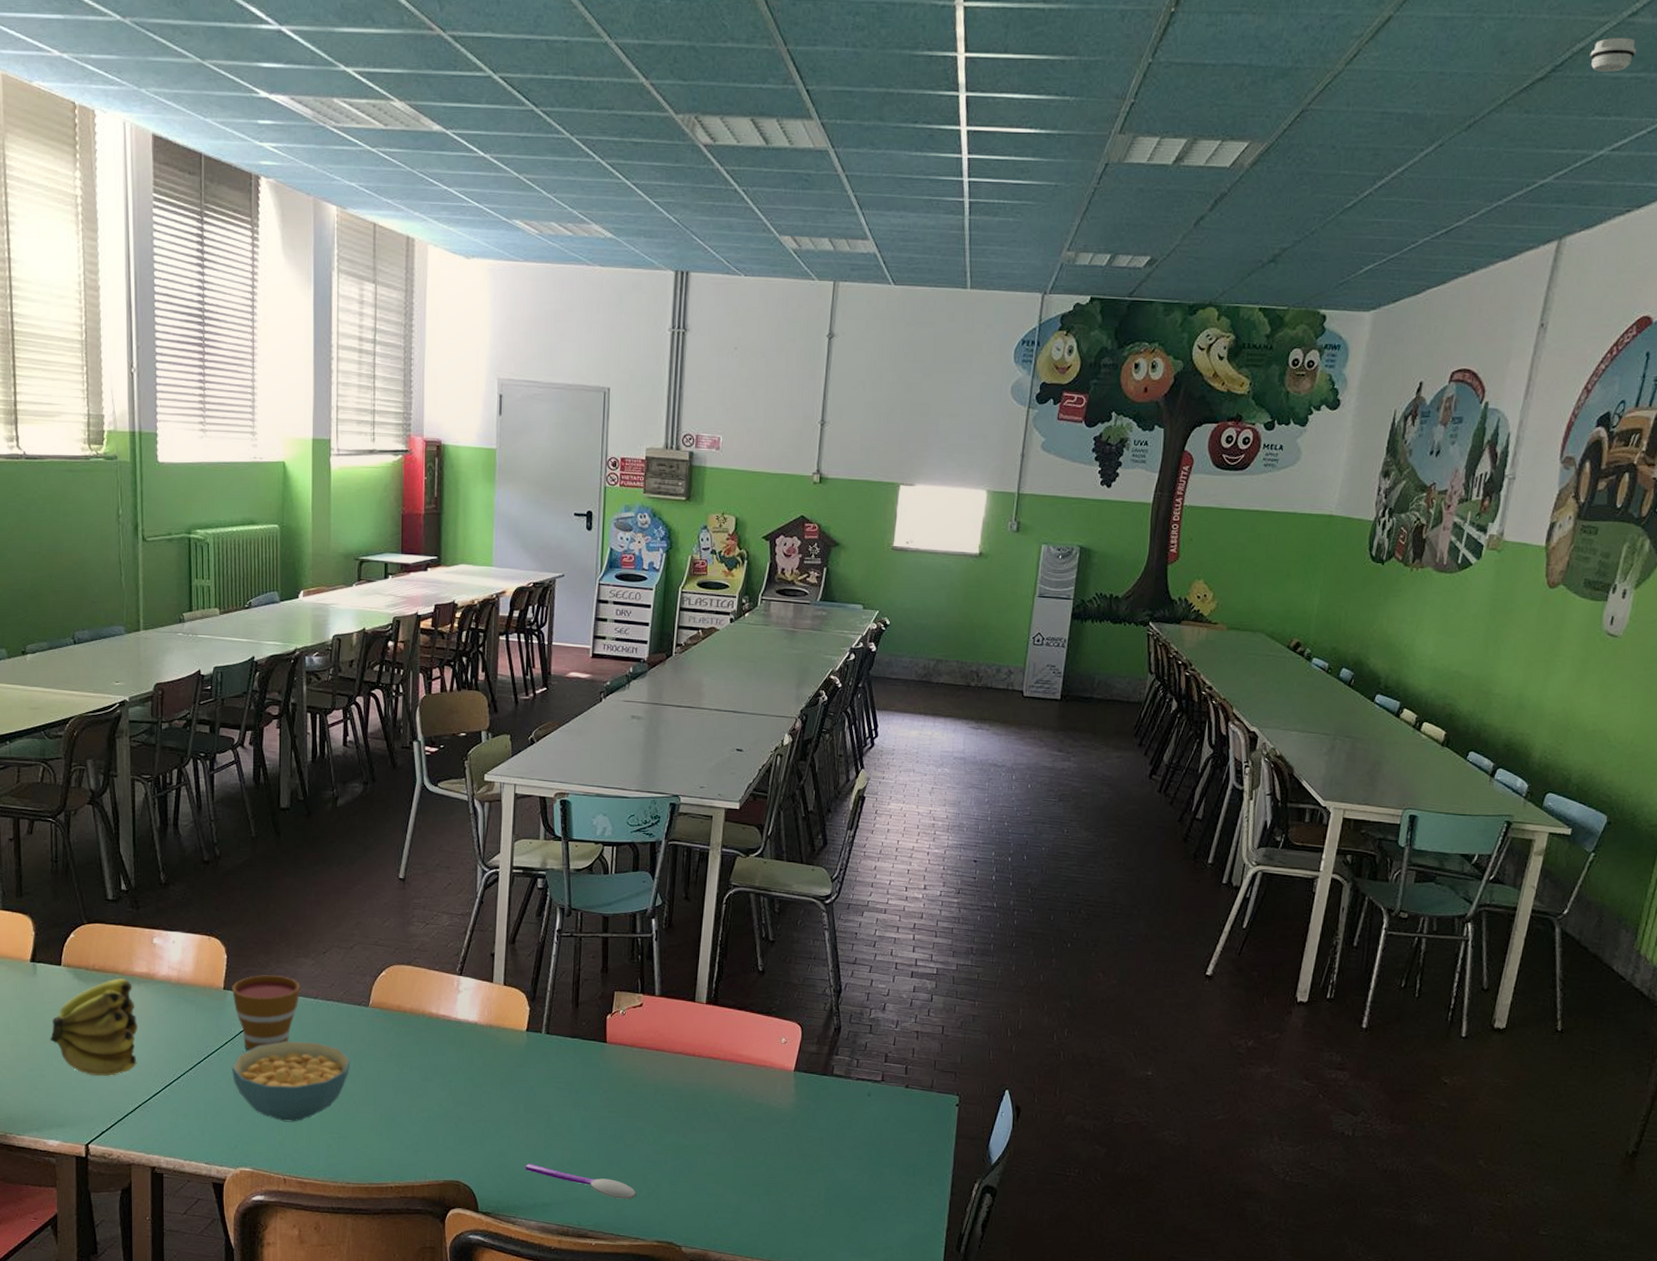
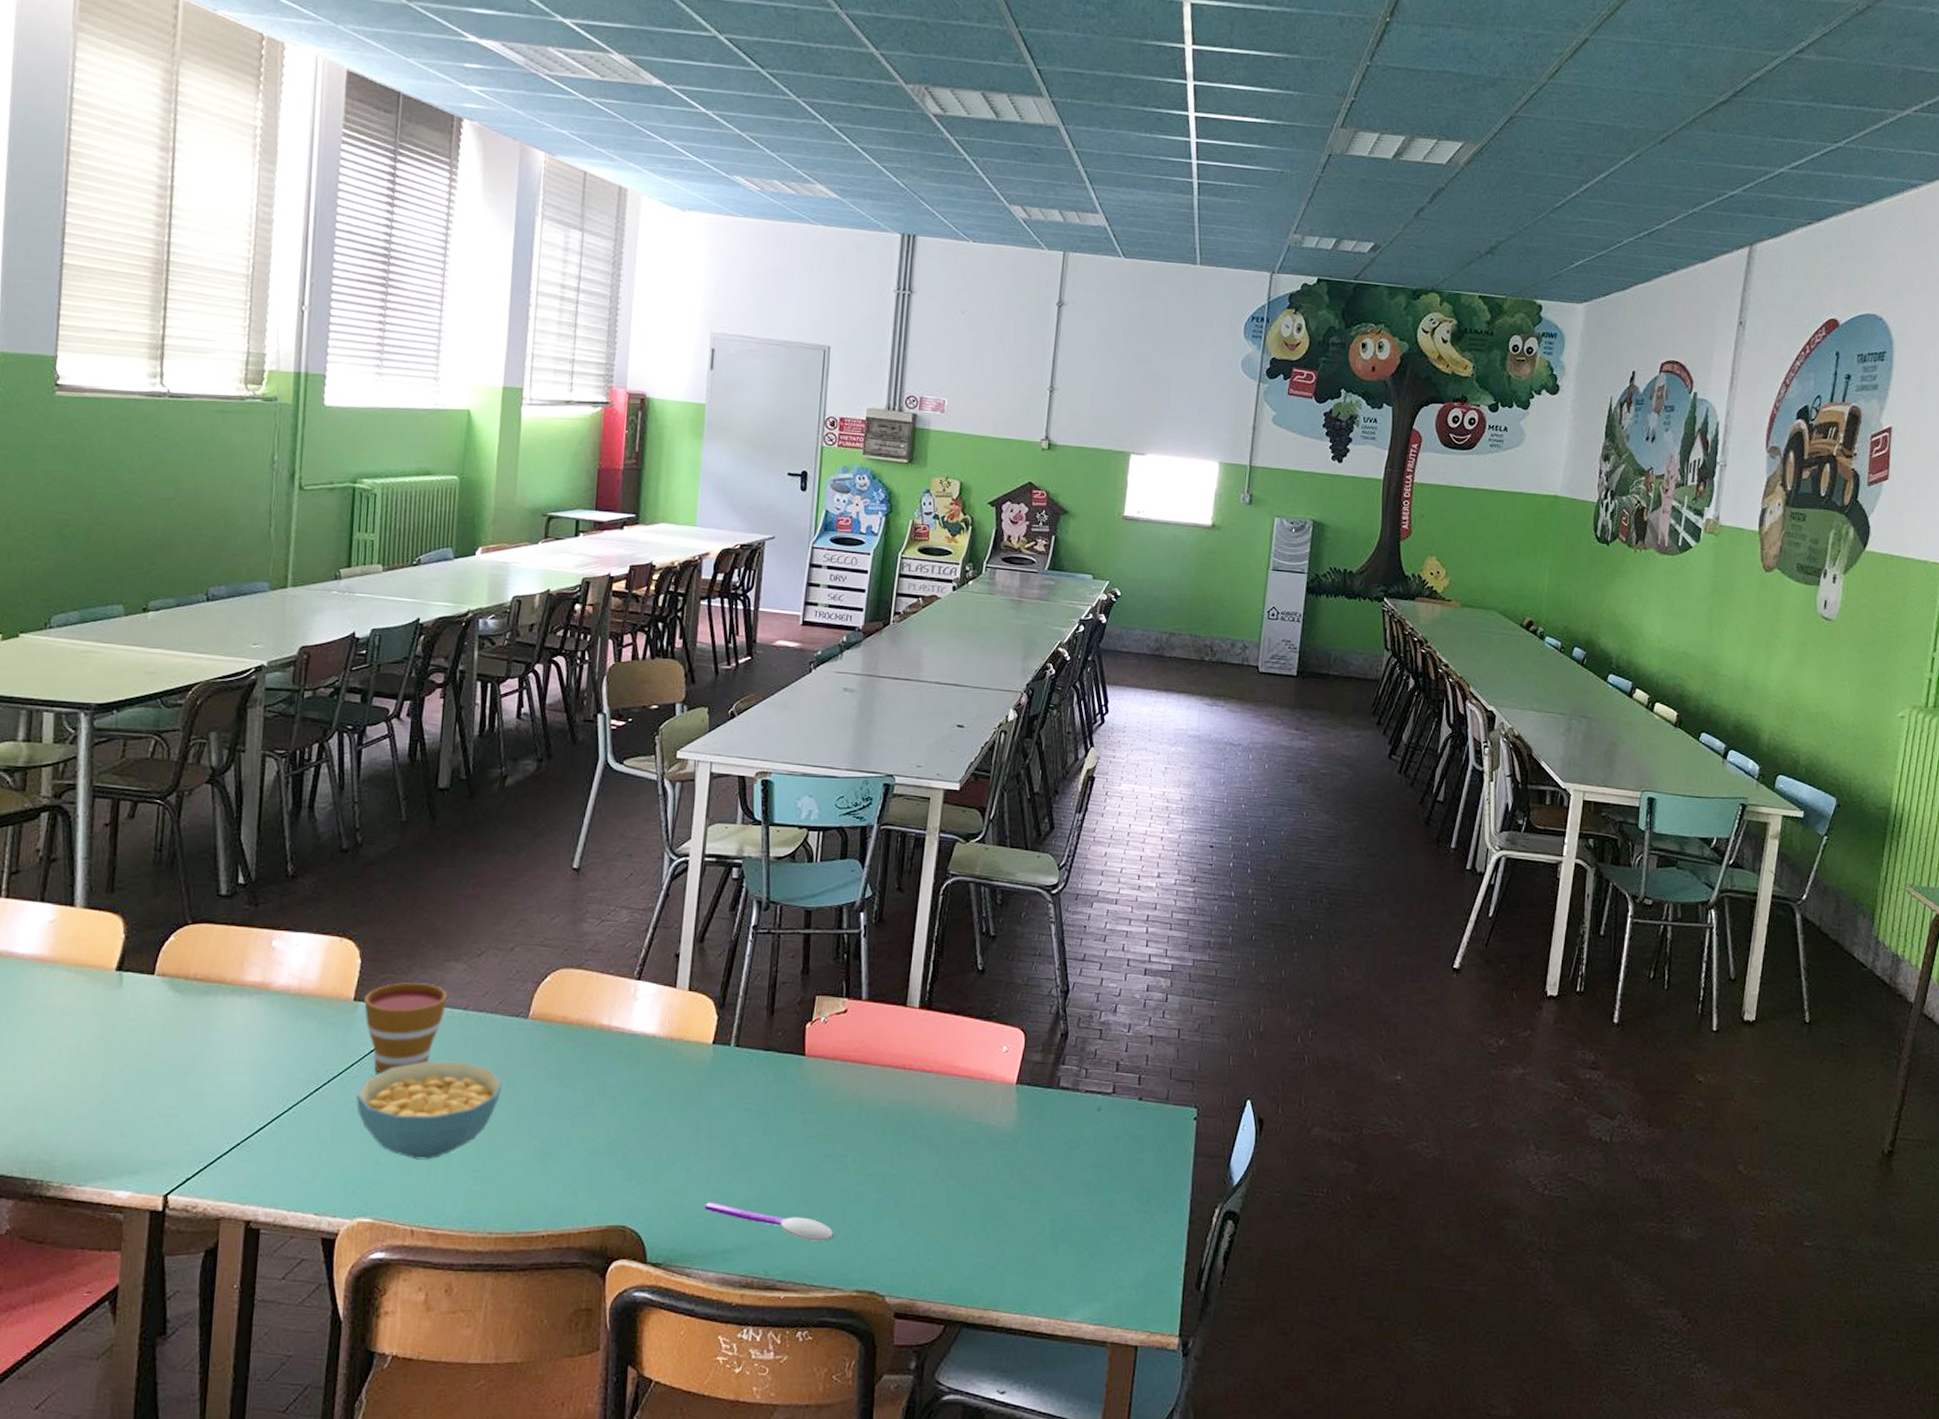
banana: present [49,978,138,1076] -> none [131,989,244,1109]
smoke detector: present [1590,37,1636,72] -> none [1765,70,1805,100]

